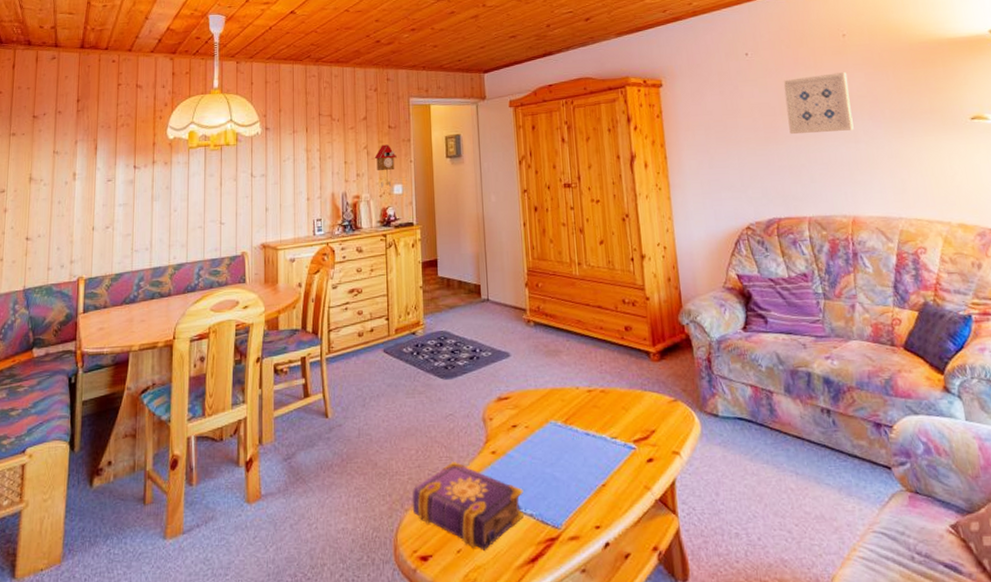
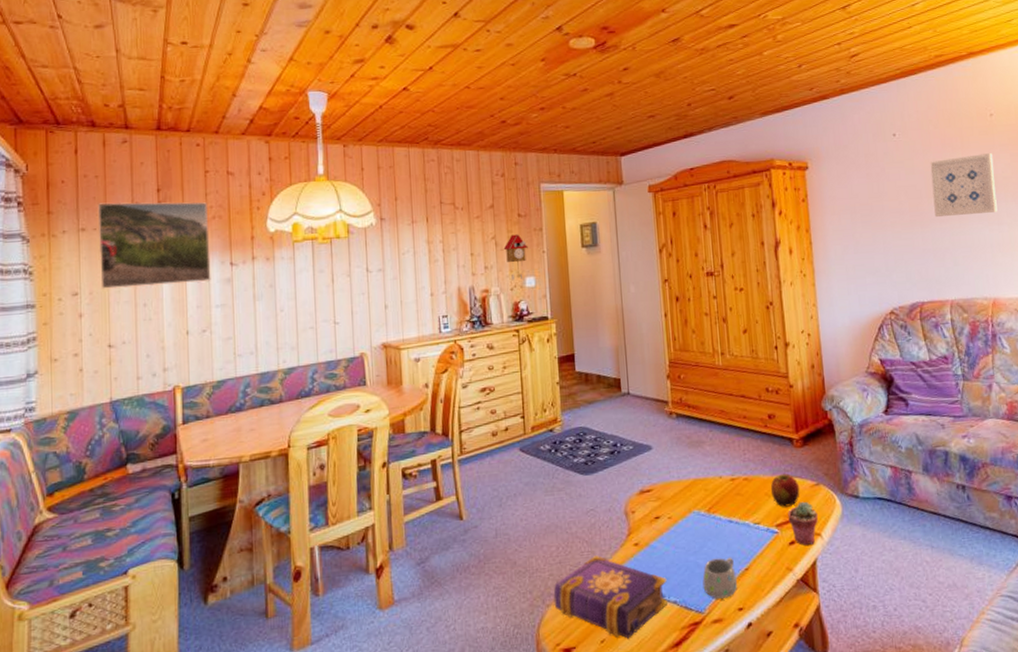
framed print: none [24,110,118,187] -> present [97,202,211,289]
mug: none [559,471,594,515] -> present [702,557,737,599]
apple: none [627,388,658,422] -> present [770,473,800,507]
potted succulent: none [645,417,677,465] -> present [788,501,818,546]

